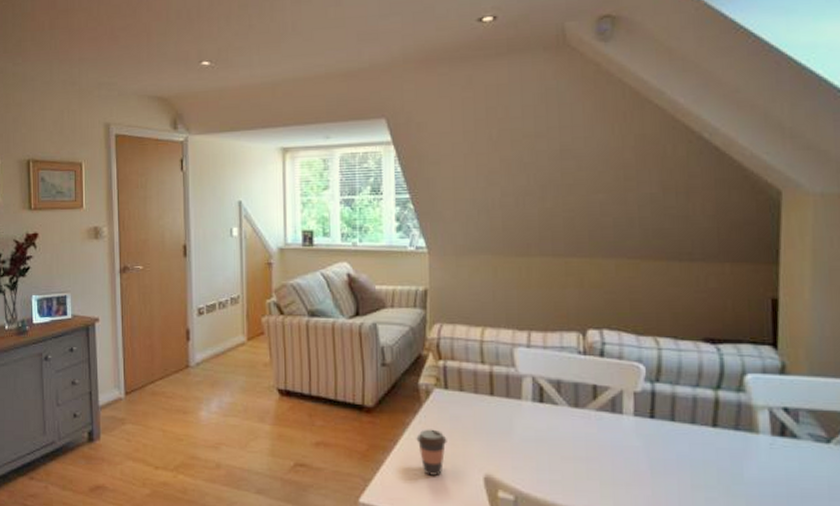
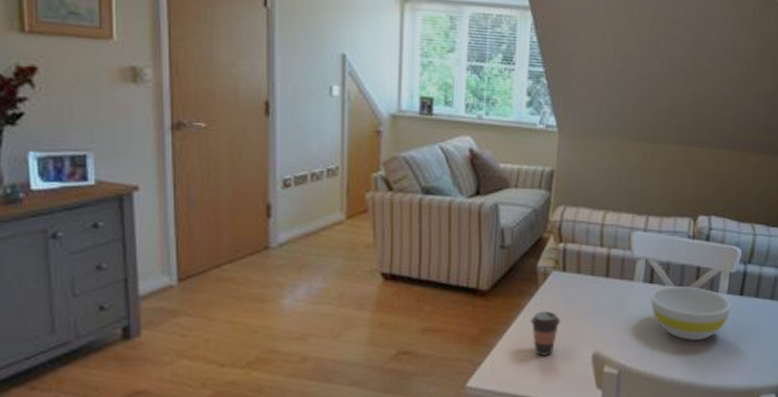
bowl: none [542,405,641,468] -> present [650,285,731,340]

